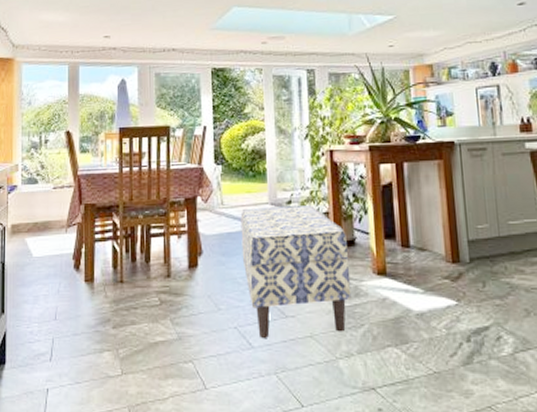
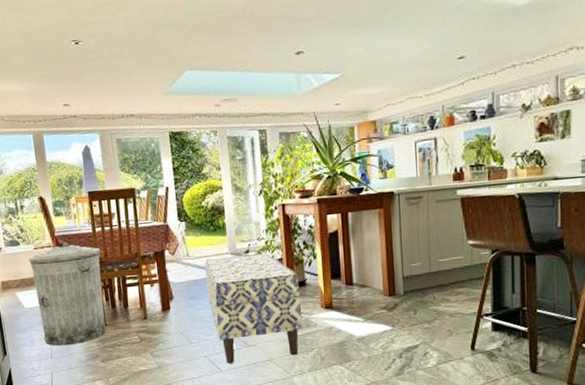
trash can: none [45,182,126,306] -> present [28,242,106,346]

